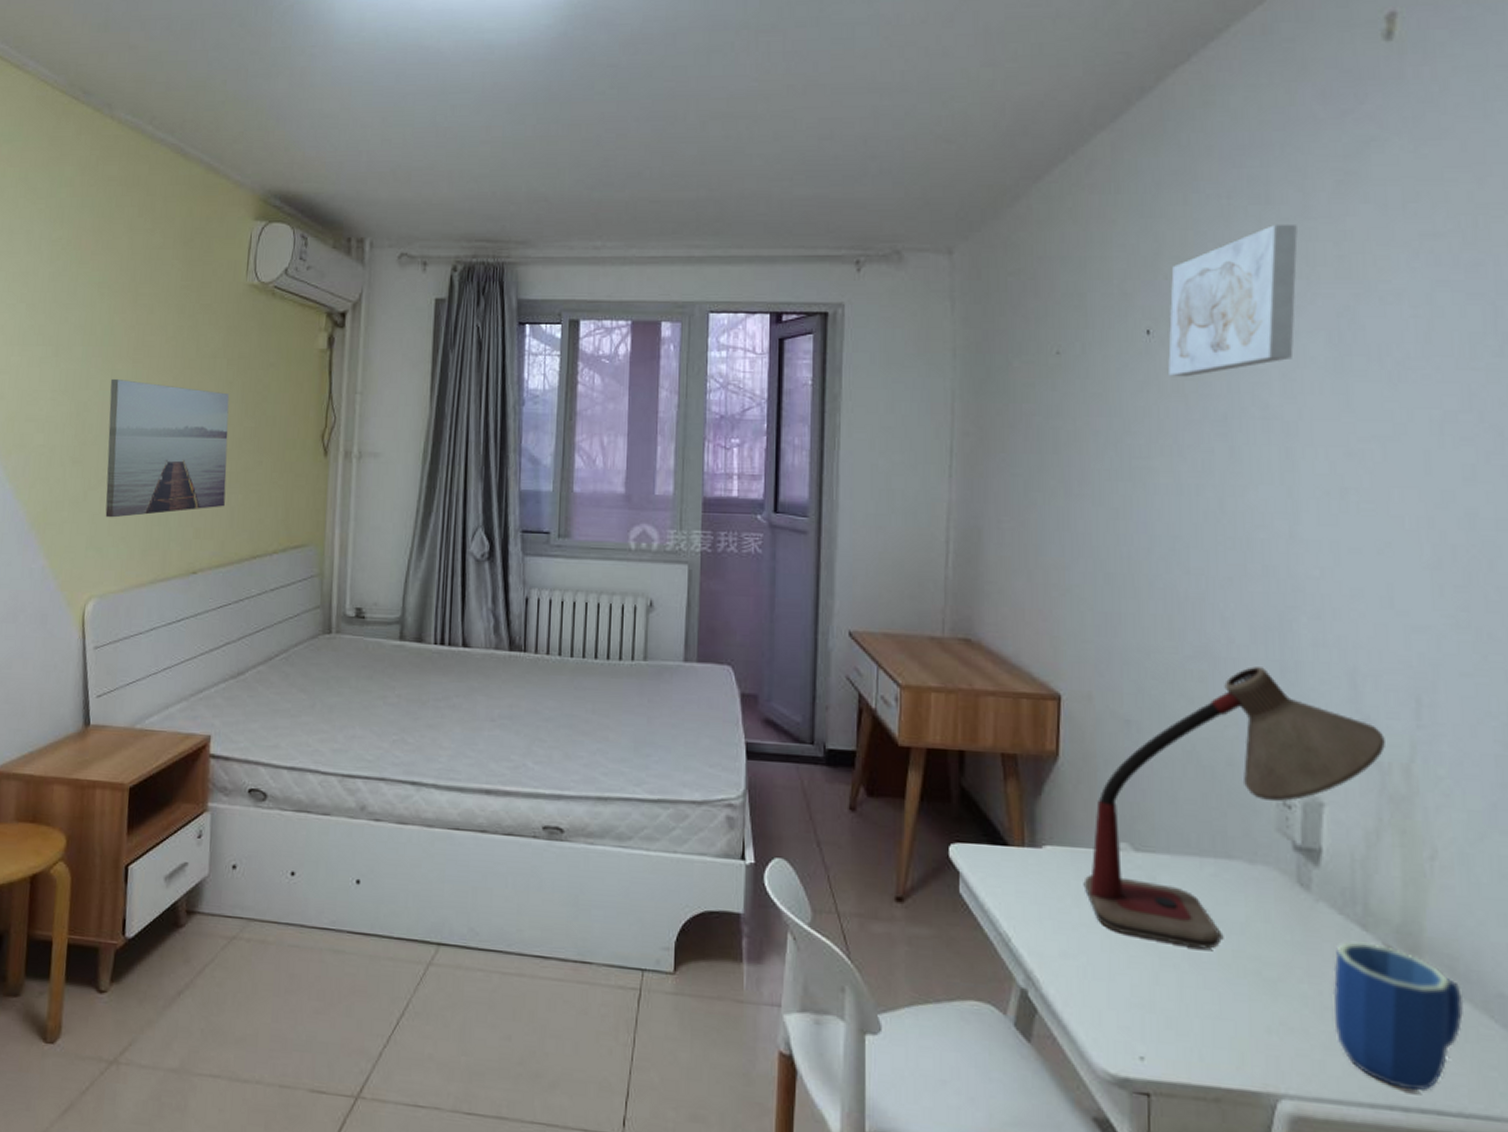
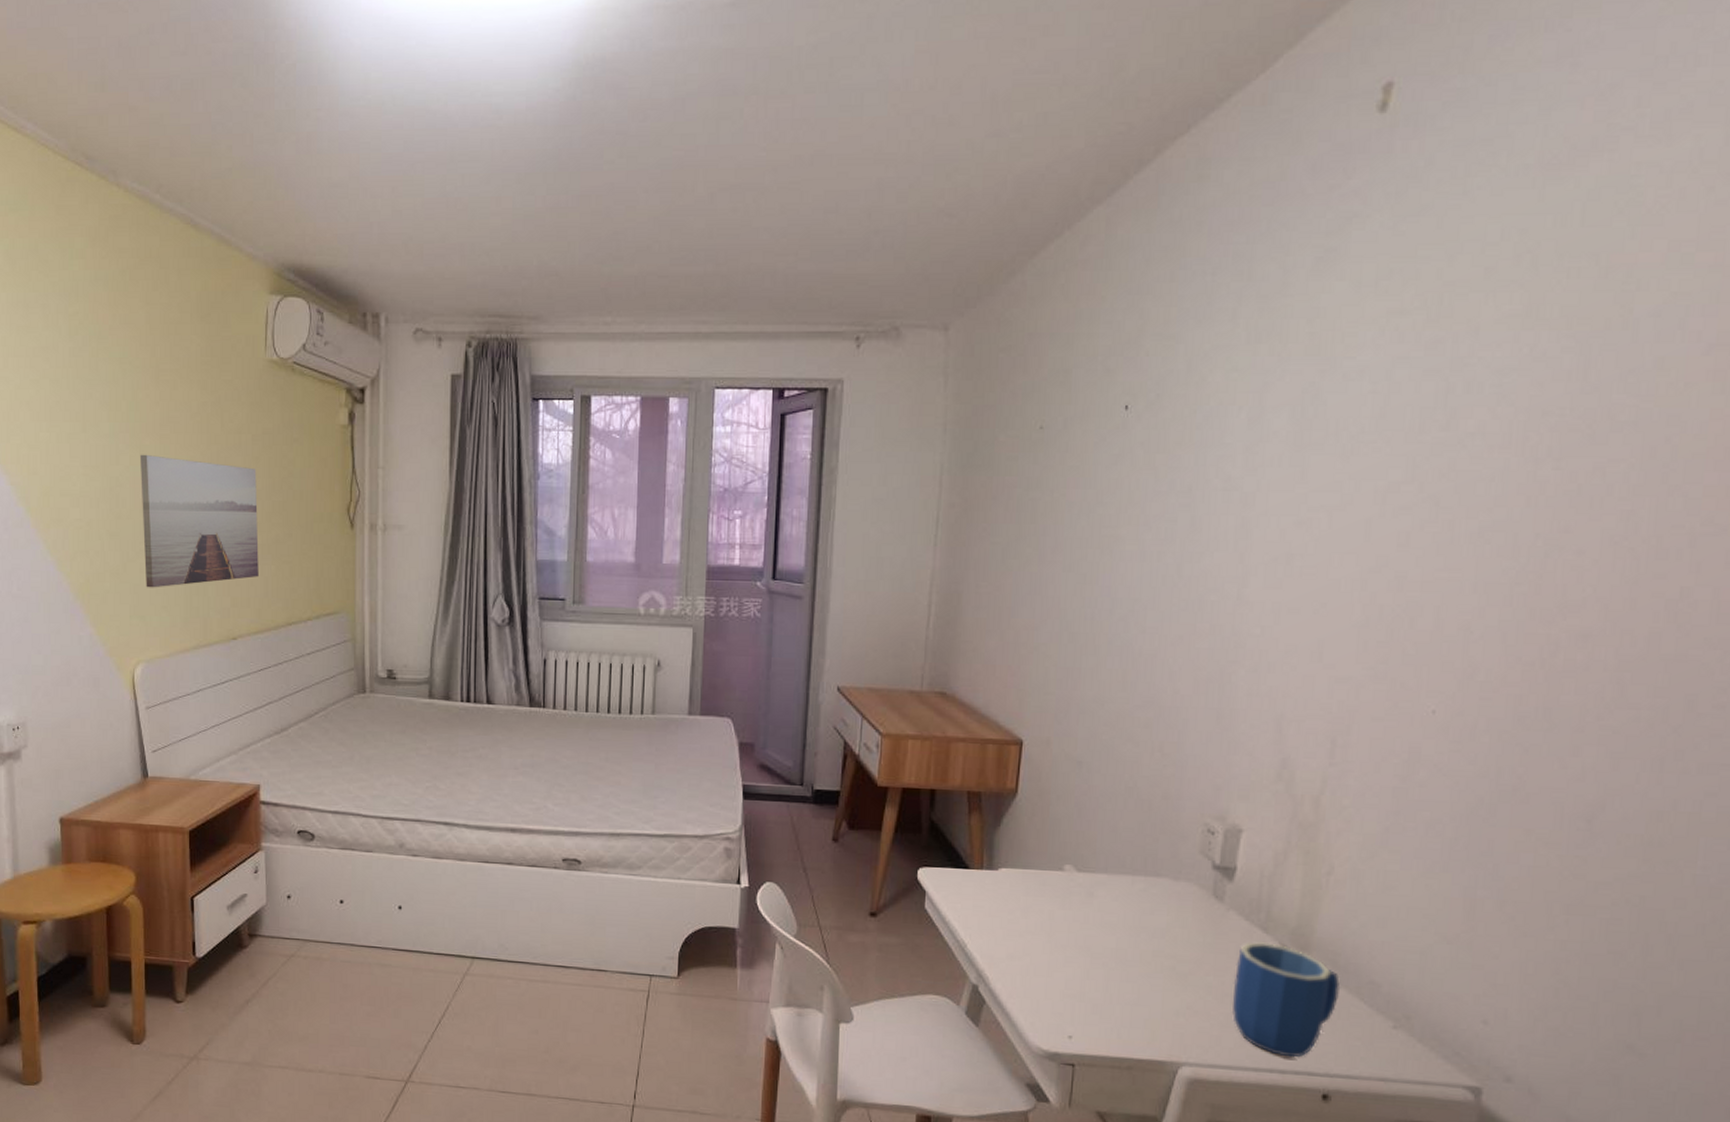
desk lamp: present [1083,666,1385,950] -> none [1031,714,1301,950]
wall art: present [1168,223,1298,377] -> none [1142,301,1275,451]

